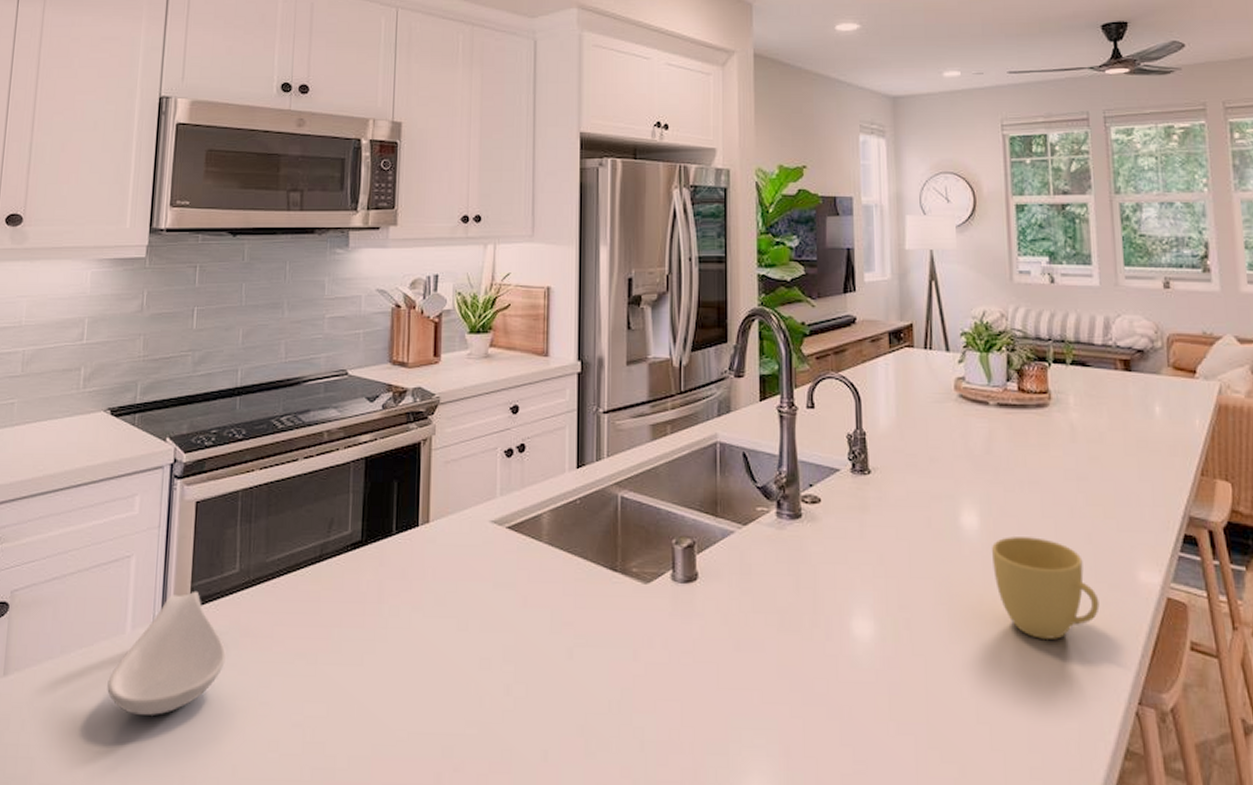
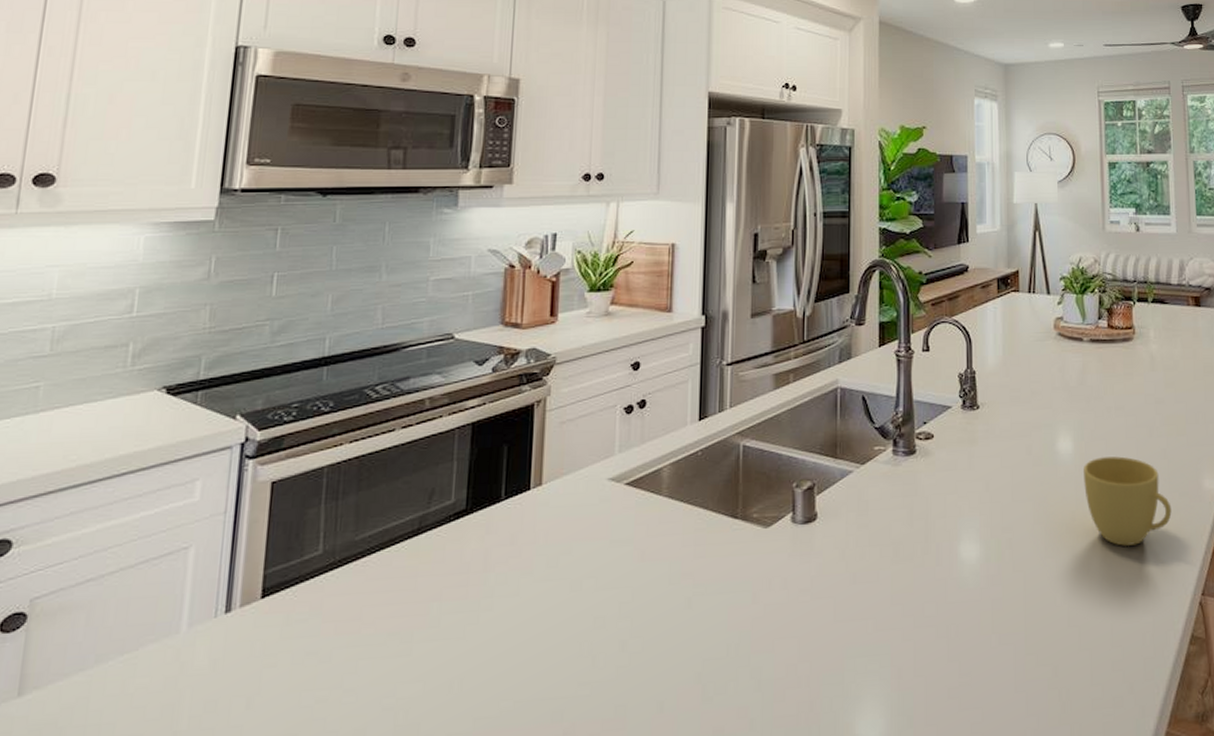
spoon rest: present [107,590,226,715] -> none [155,578,305,721]

